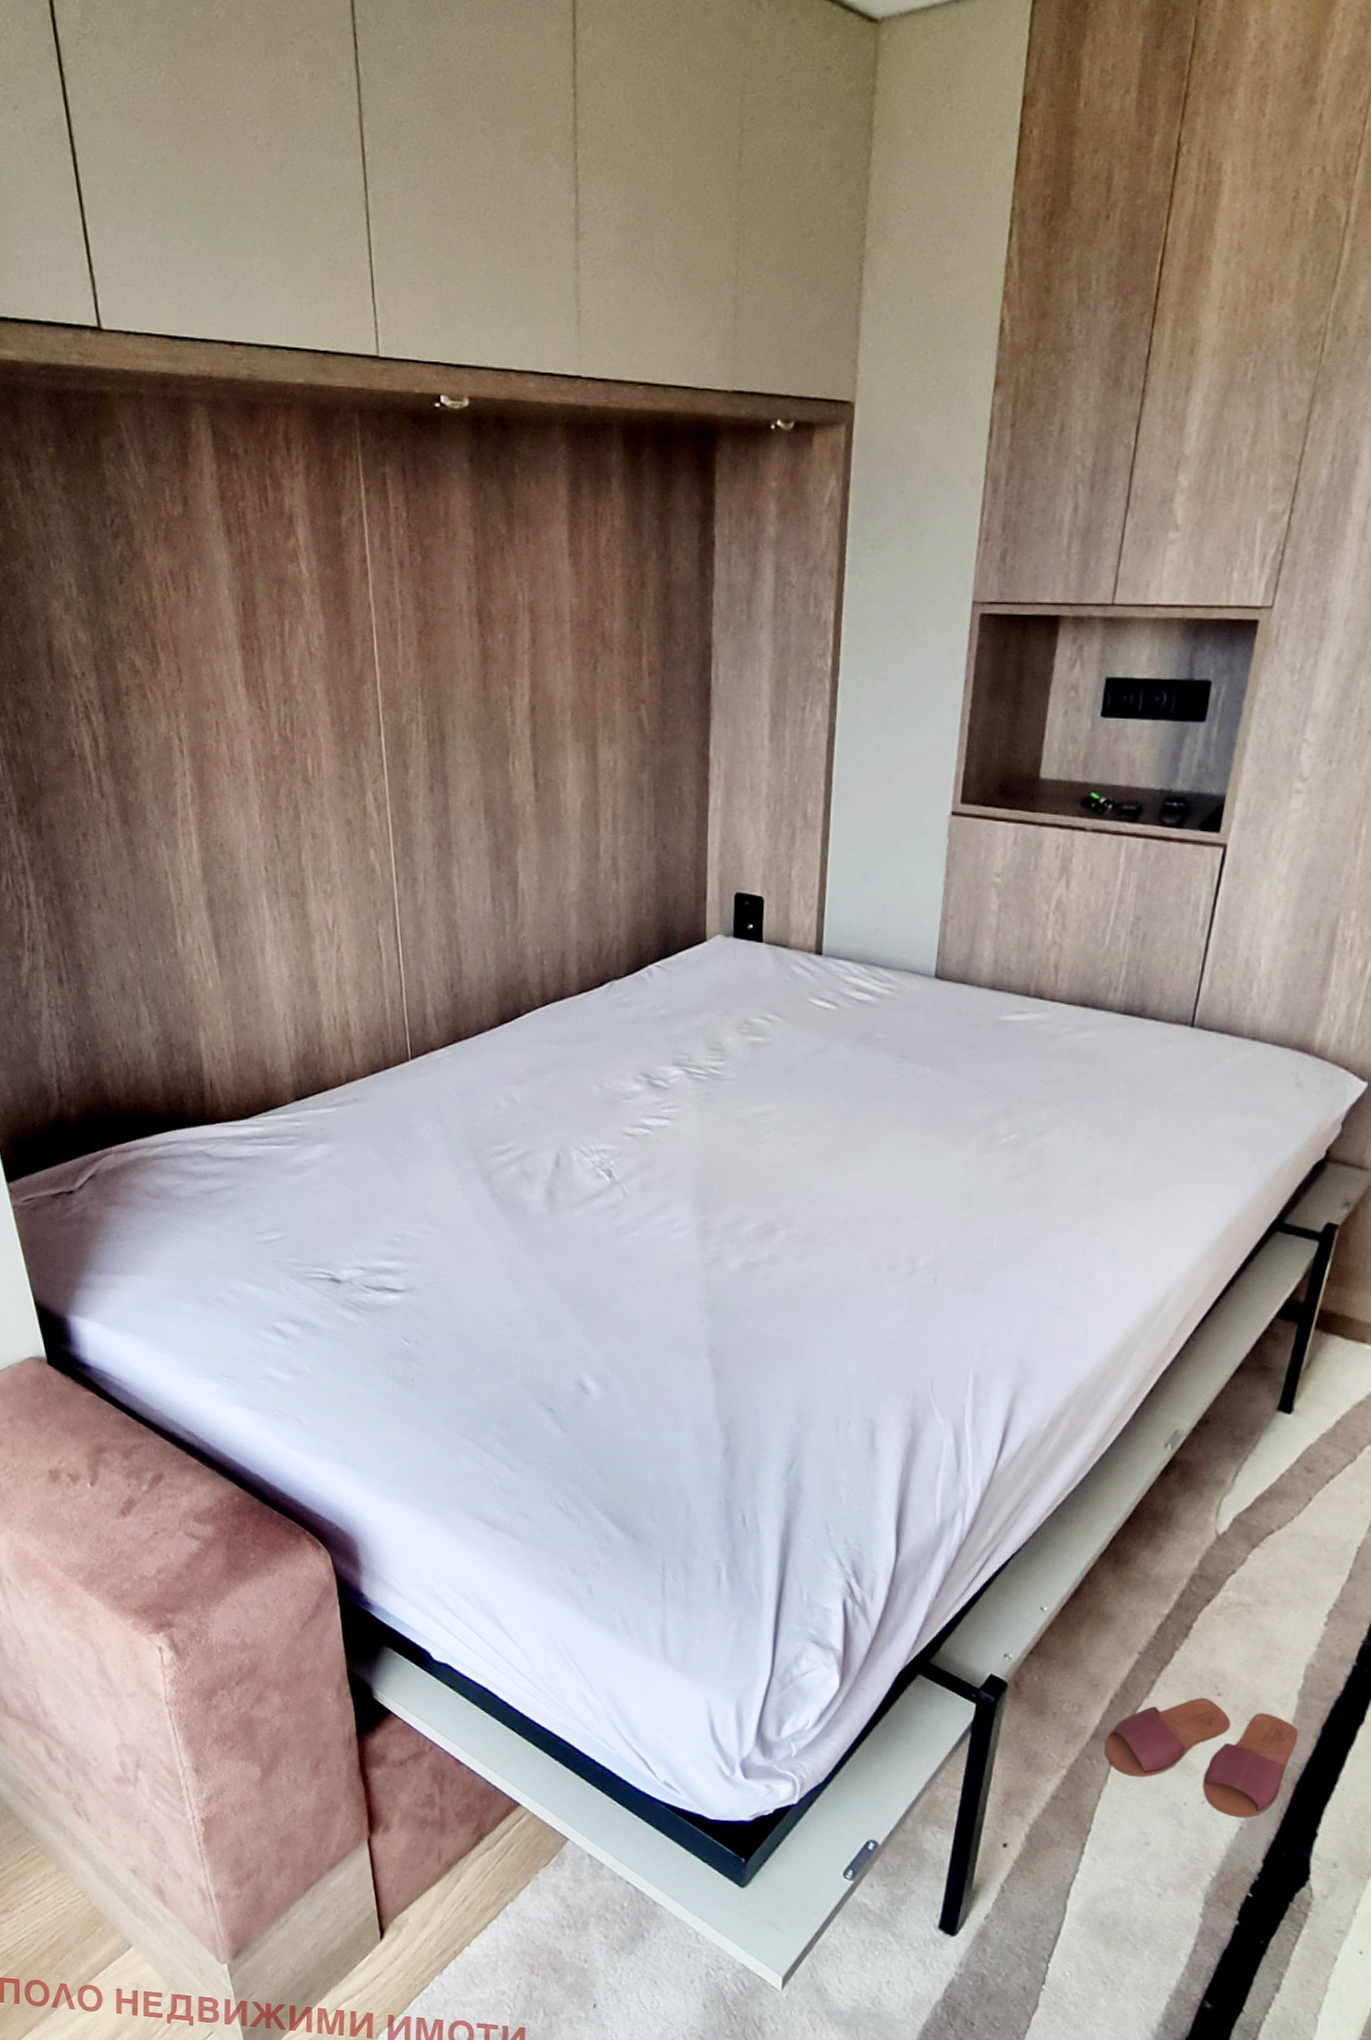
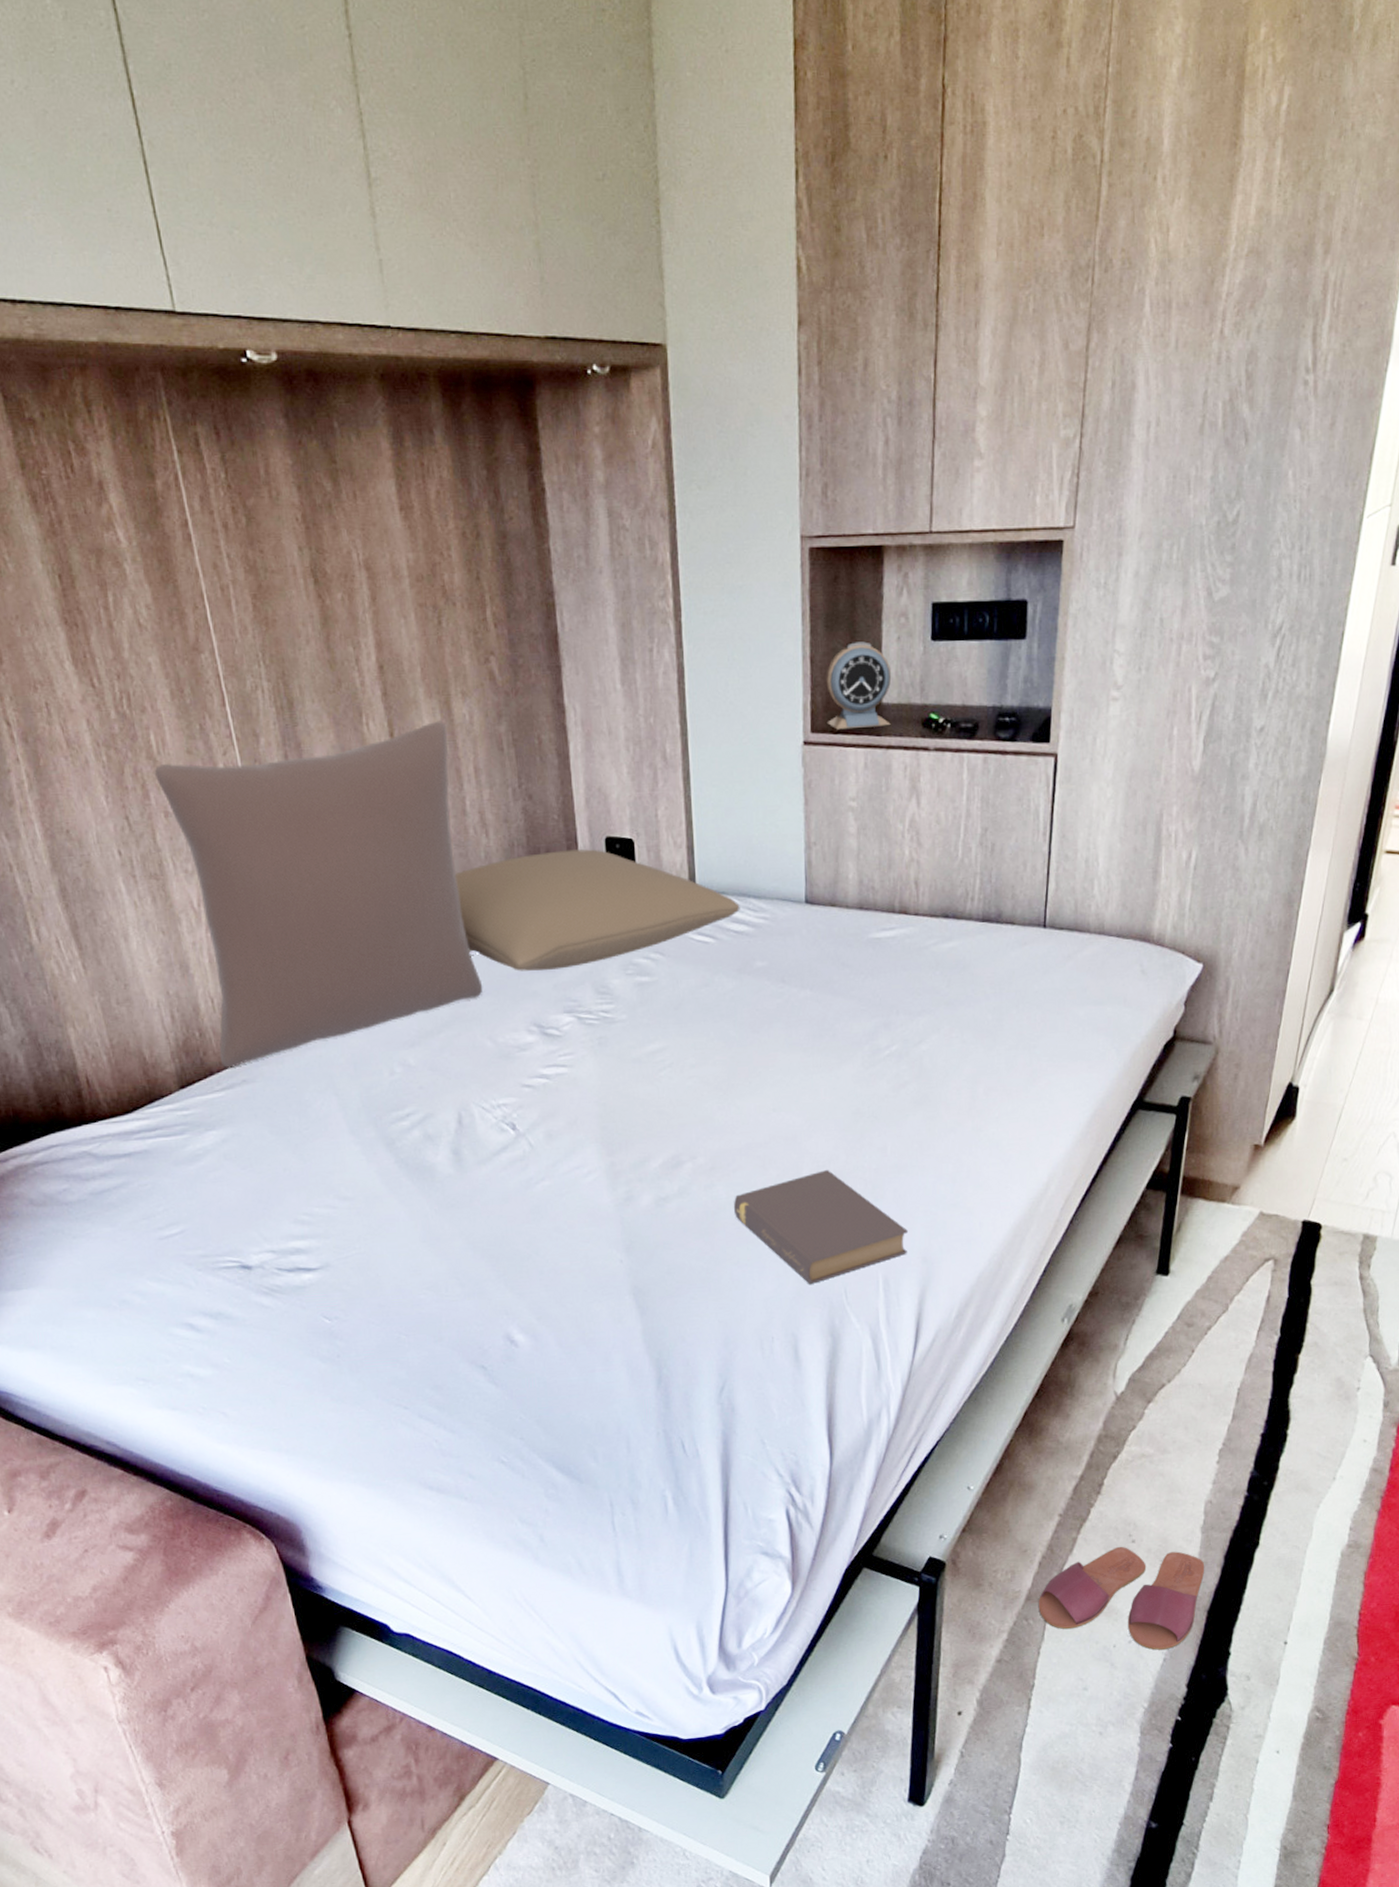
pillow: none [307,764,596,1085] -> present [154,720,483,1068]
pillow: none [580,902,866,1021] -> present [454,849,740,971]
book: none [823,1254,1006,1371] -> present [733,1169,908,1284]
alarm clock: none [978,712,1054,803] -> present [826,640,892,730]

